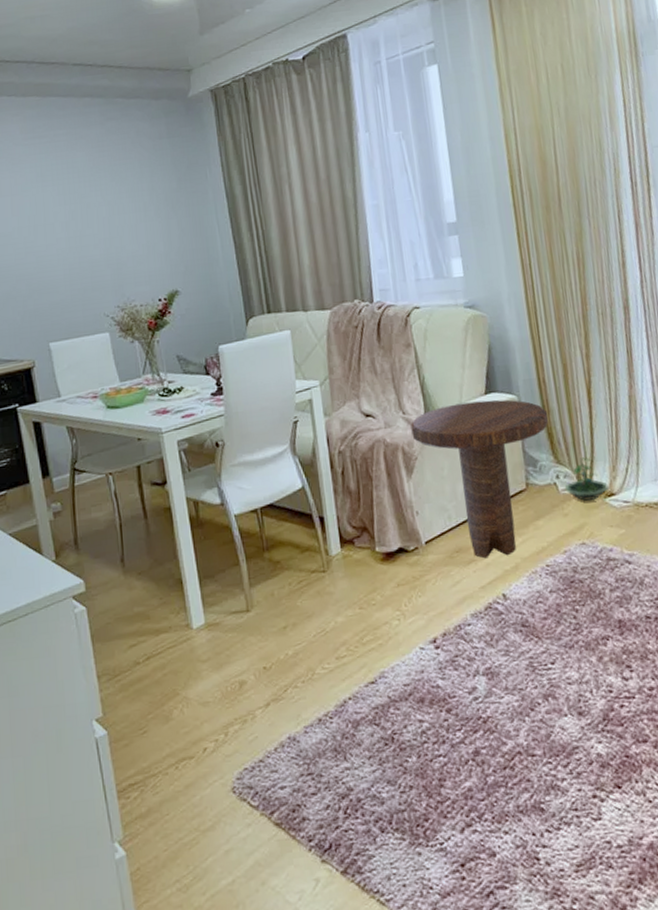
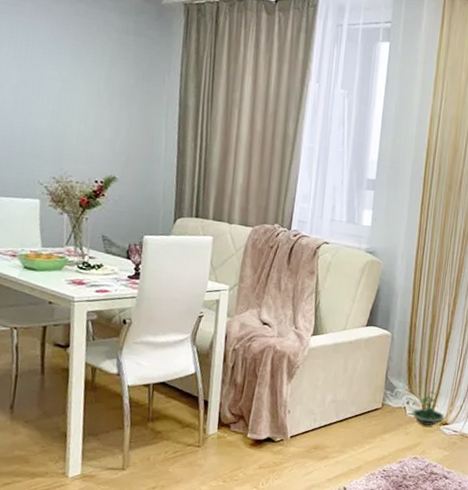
side table: present [410,399,549,559] -> none [299,329,412,458]

